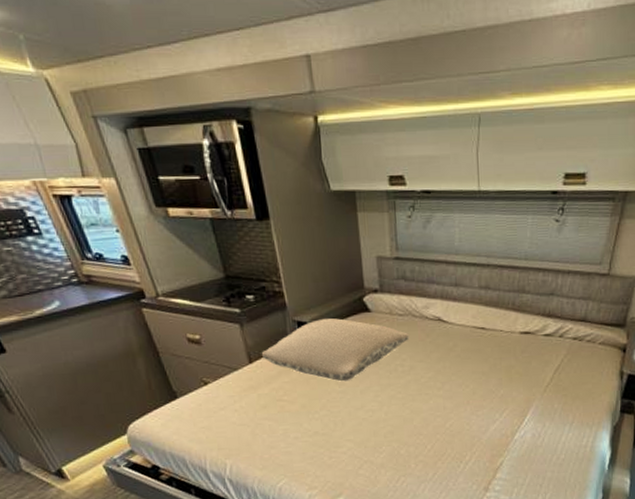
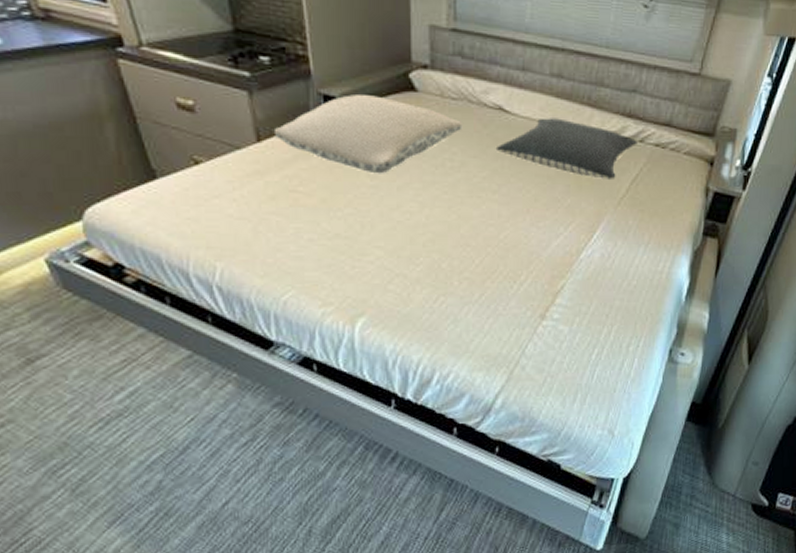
pillow: none [437,323,557,371] -> present [495,118,637,179]

